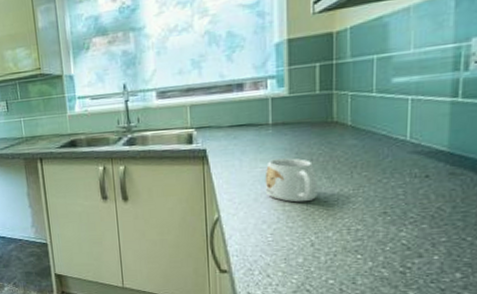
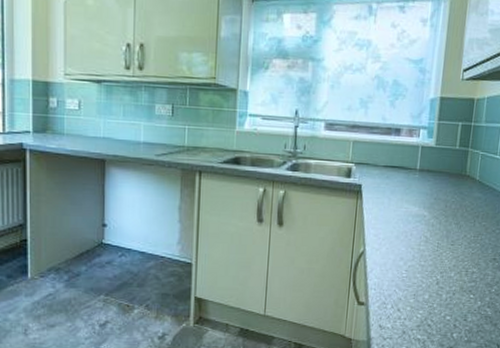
mug: present [265,158,318,203] -> none [406,201,449,244]

